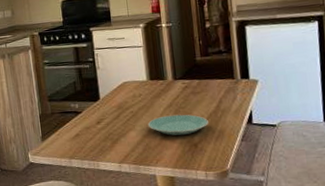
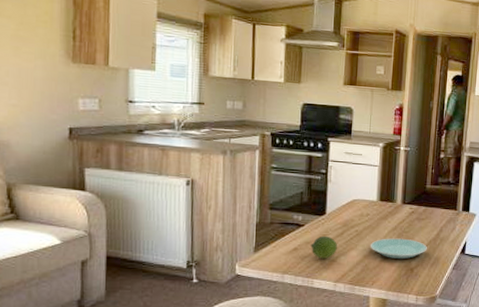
fruit: none [90,119,116,142] -> present [311,235,337,259]

